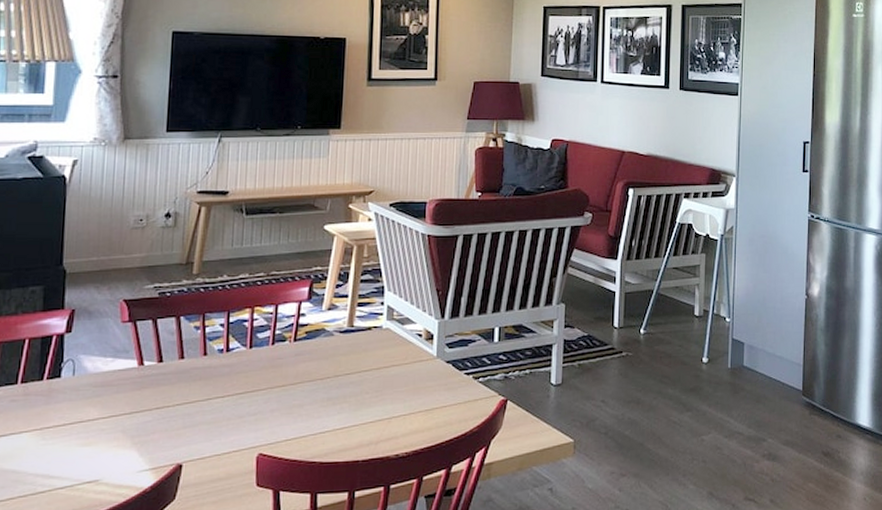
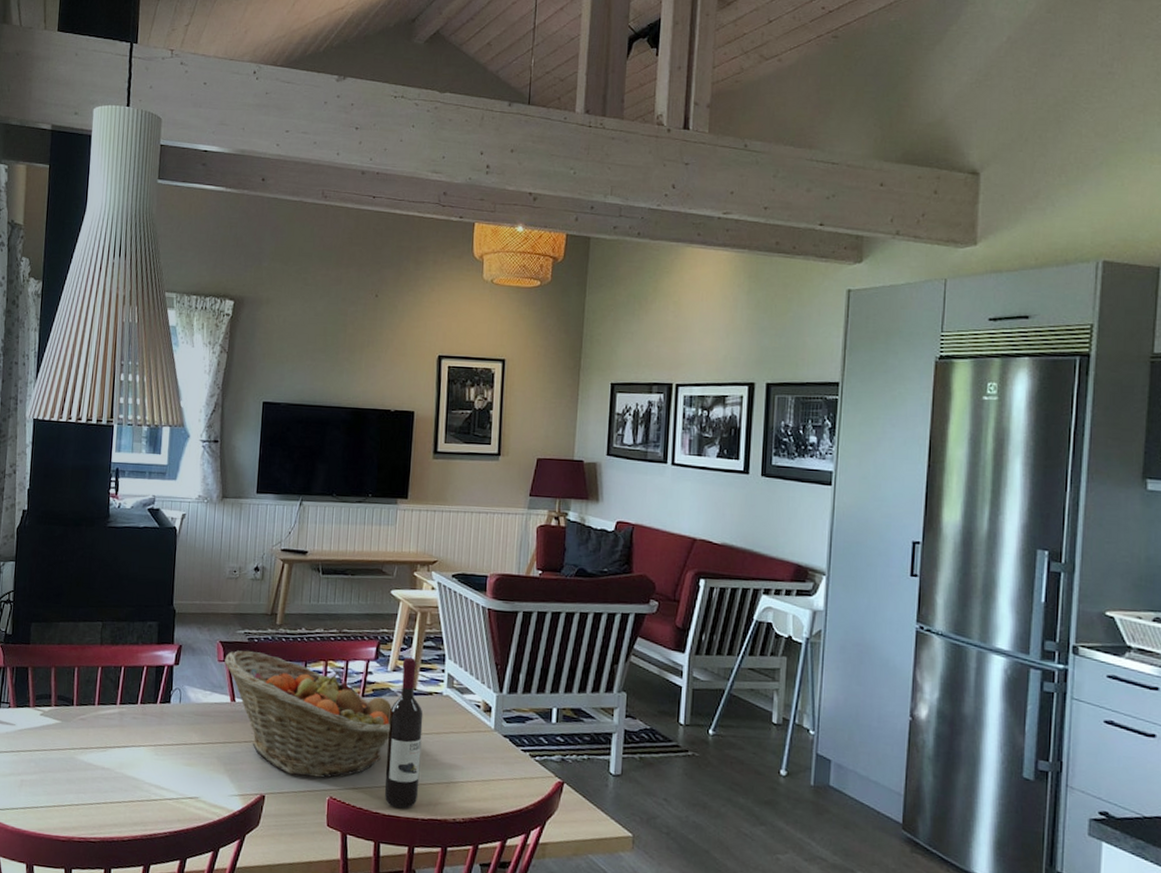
fruit basket: none [130,306,328,436] -> present [224,650,392,778]
wine bottle: none [320,293,362,454] -> present [384,657,424,809]

